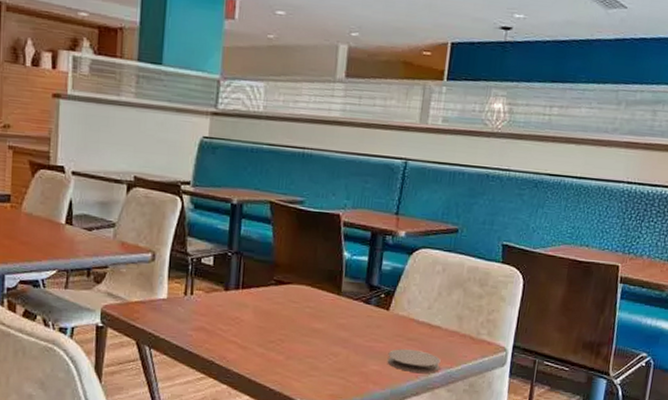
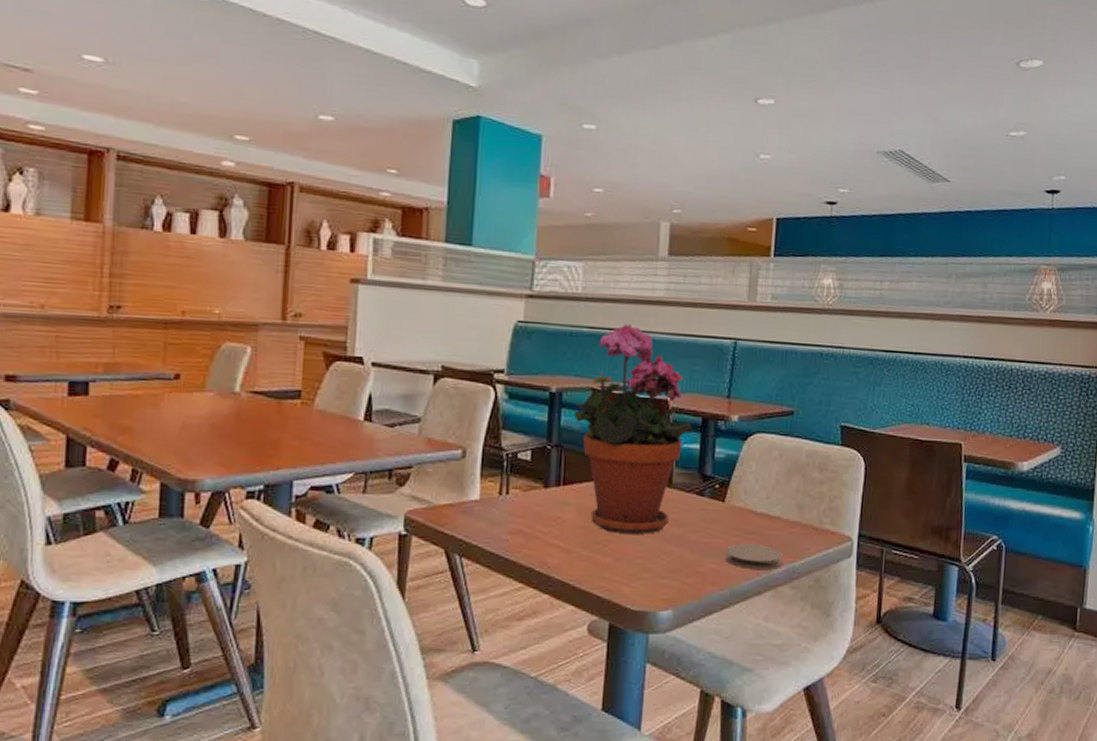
potted plant: none [252,142,363,336] -> present [573,324,694,535]

